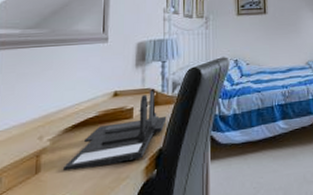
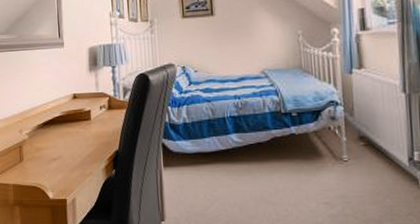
desk organizer: present [63,89,167,171] -> none [40,93,120,162]

